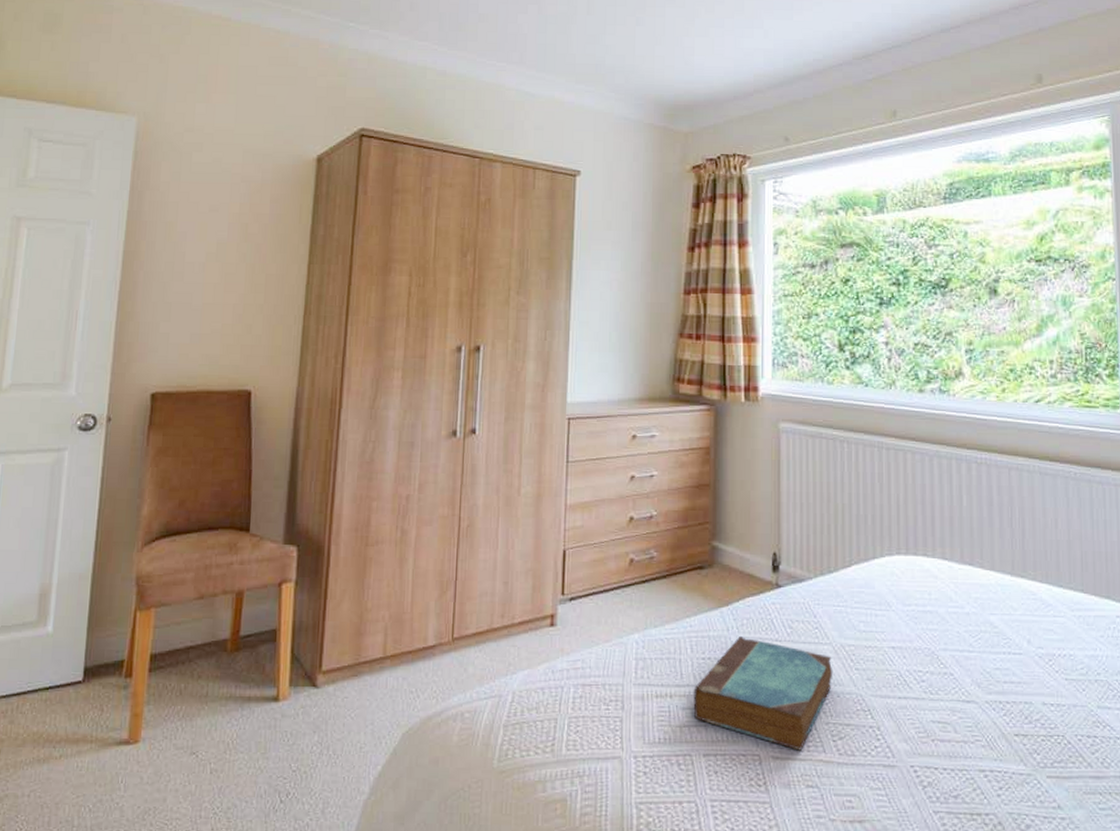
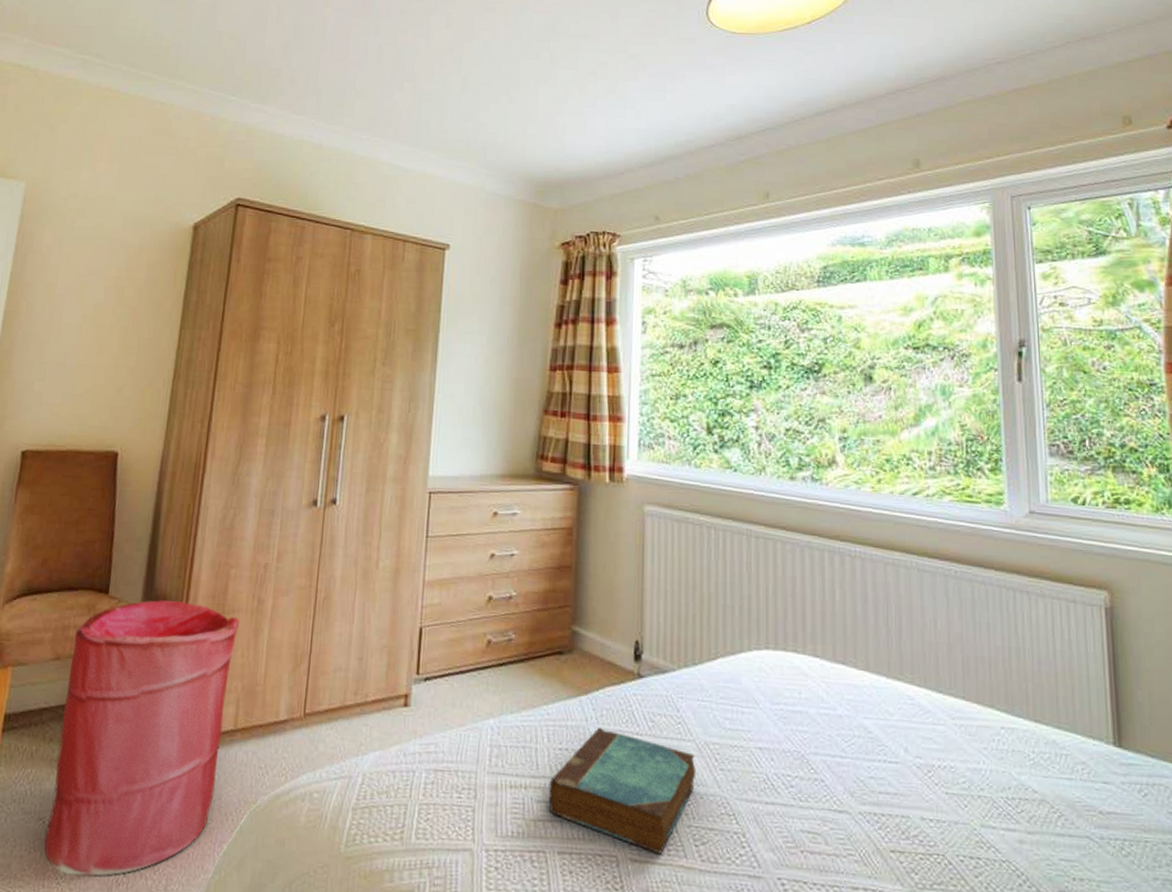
laundry hamper: none [199,536,383,804] -> present [44,600,239,877]

